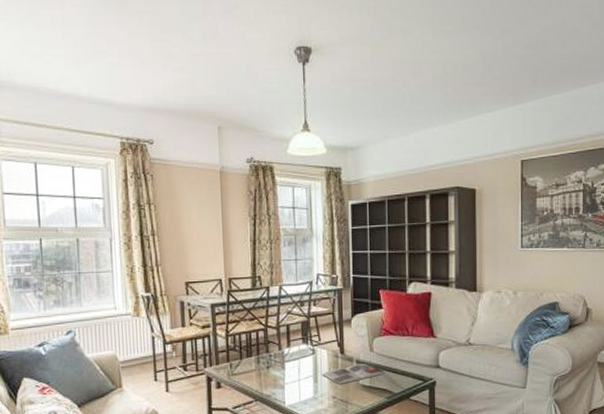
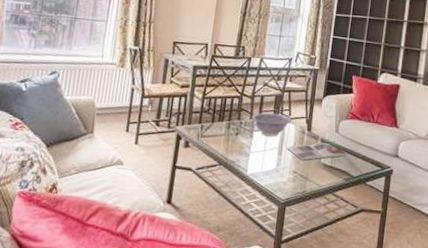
decorative bowl: none [280,341,322,365] -> present [251,113,292,137]

